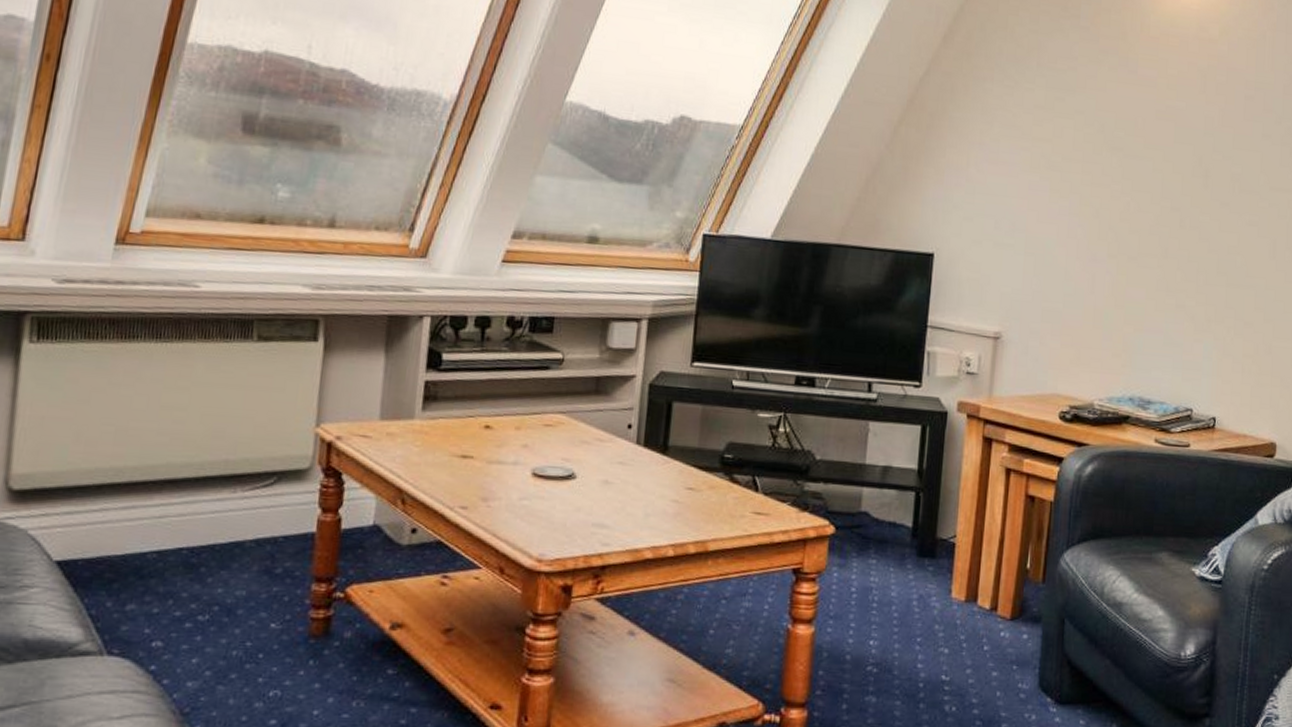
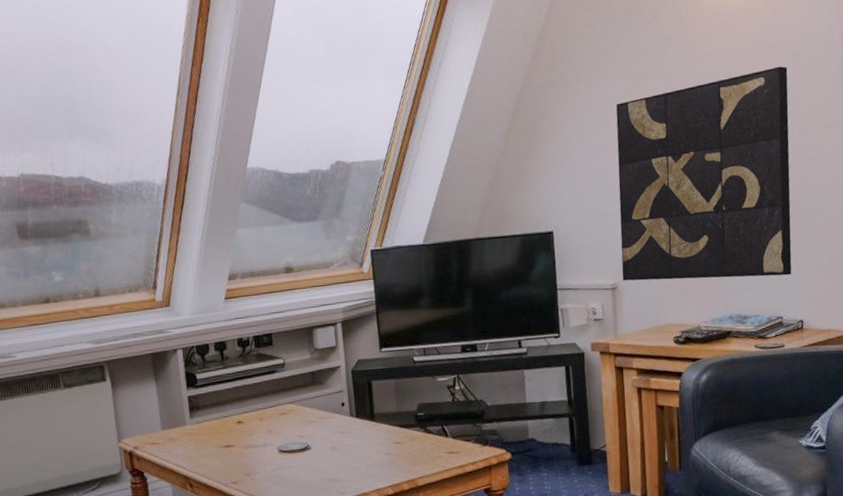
wall art: none [1008,109,1236,360] -> present [616,66,792,281]

